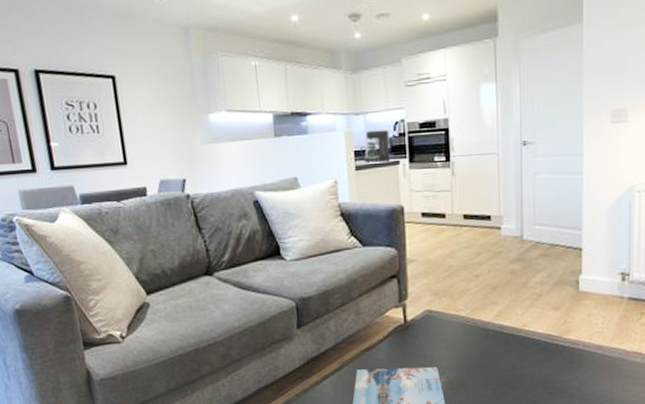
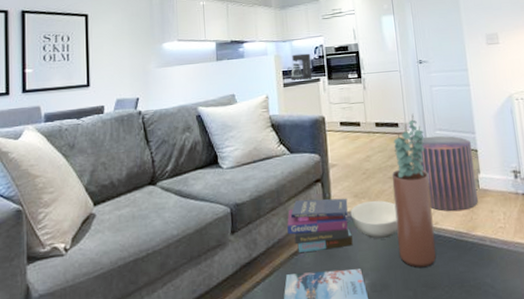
books: none [358,295,430,350] -> present [287,198,353,254]
bowl: none [428,299,481,339] -> present [350,200,398,240]
vase: none [478,205,522,369] -> present [391,113,437,268]
pouf: none [505,231,576,314] -> present [412,135,478,212]

